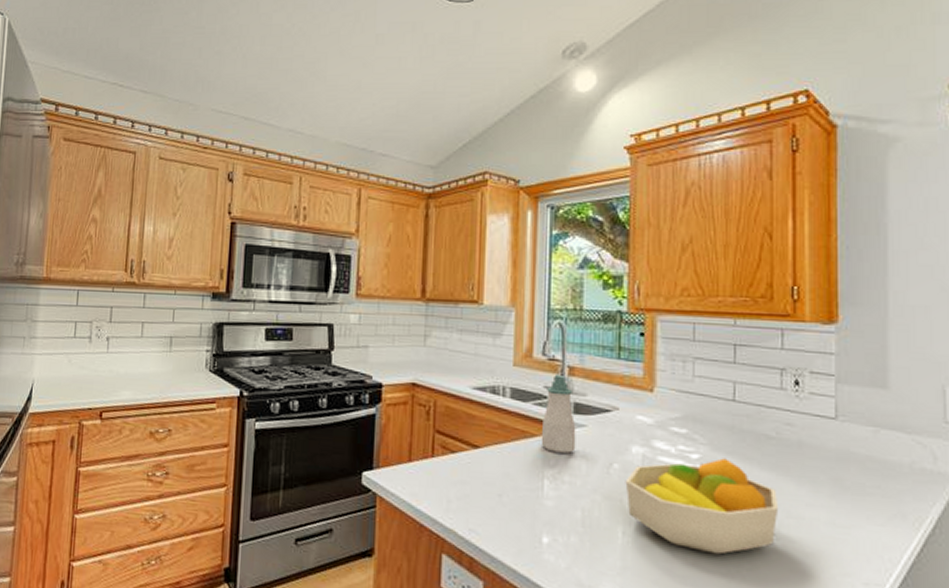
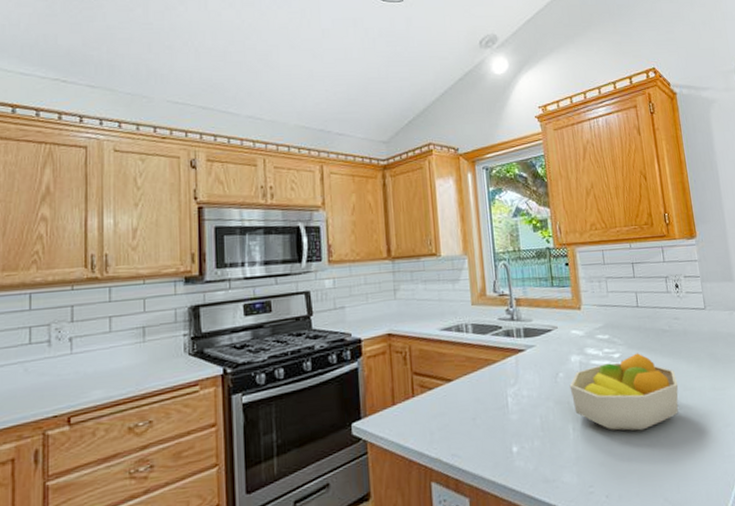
soap bottle: present [540,374,576,453] -> none [500,306,529,373]

